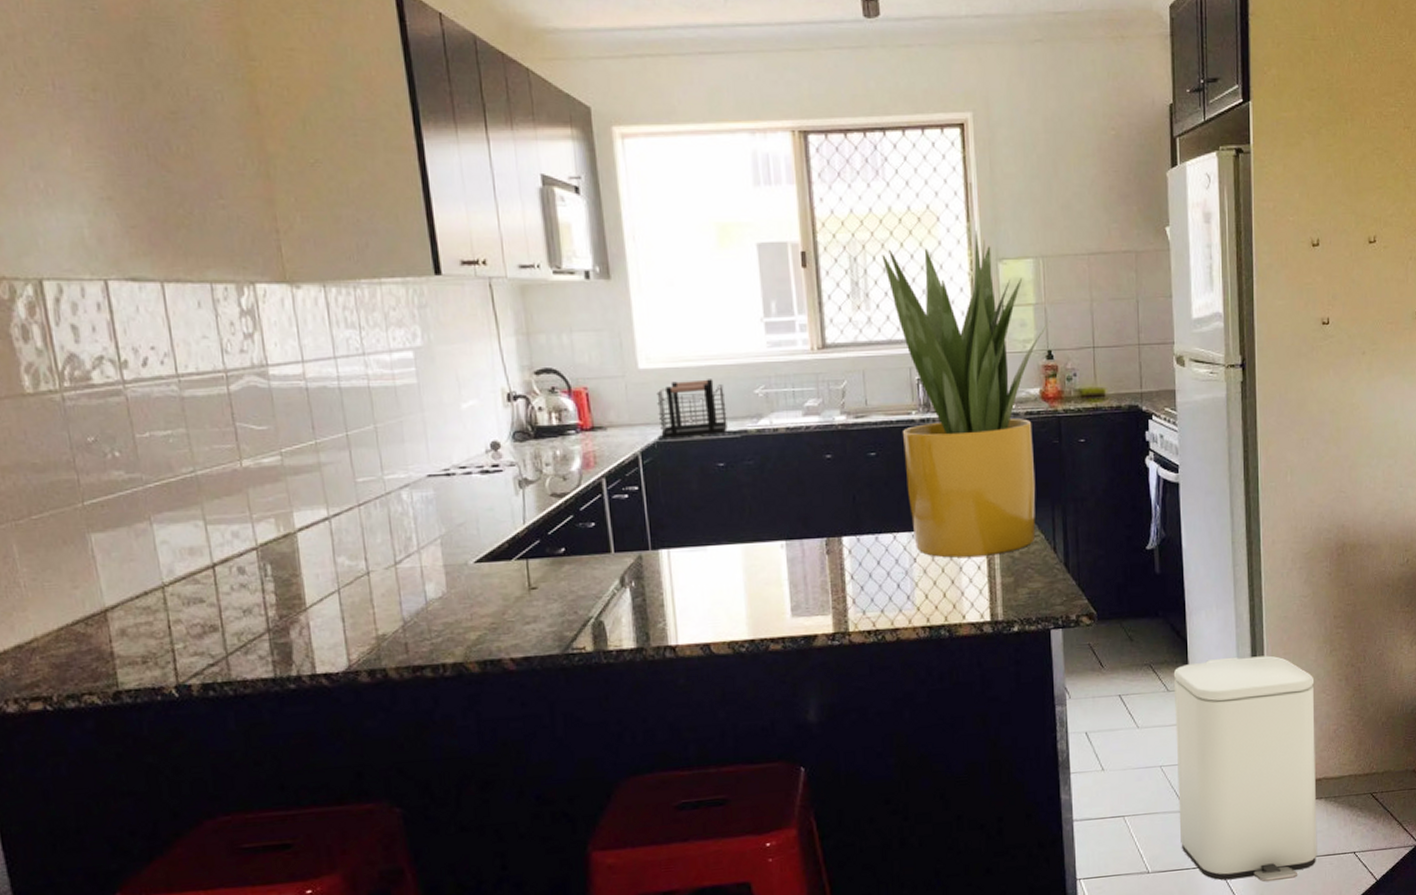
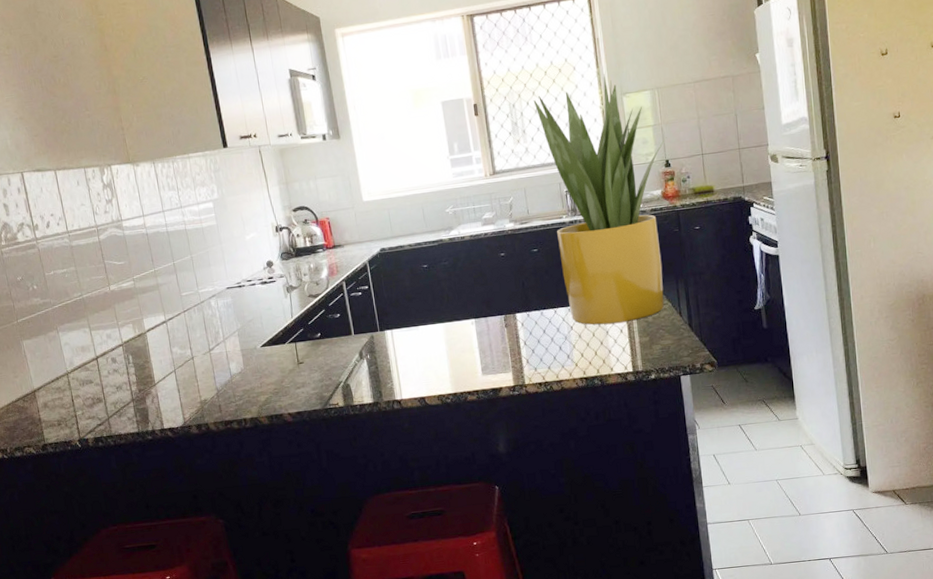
dish rack: present [657,379,728,440] -> none [377,204,428,251]
pedal bin: present [1173,655,1317,883] -> none [783,389,915,572]

